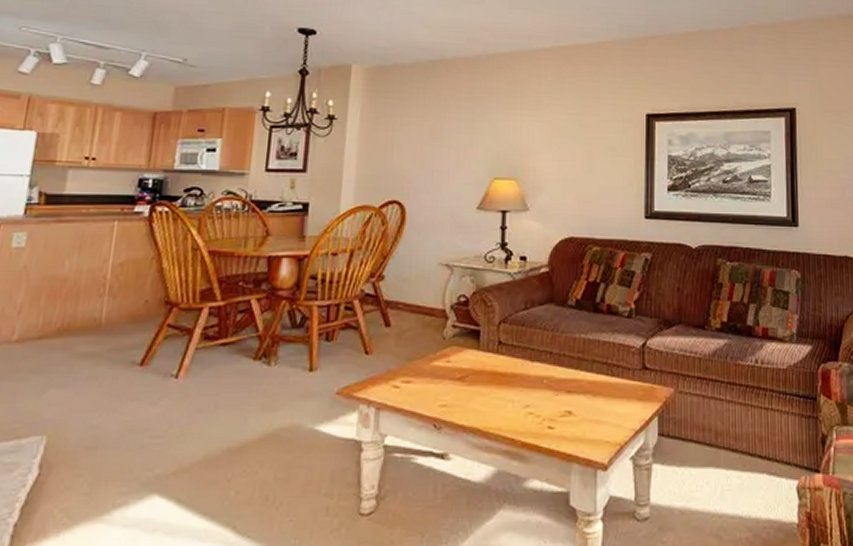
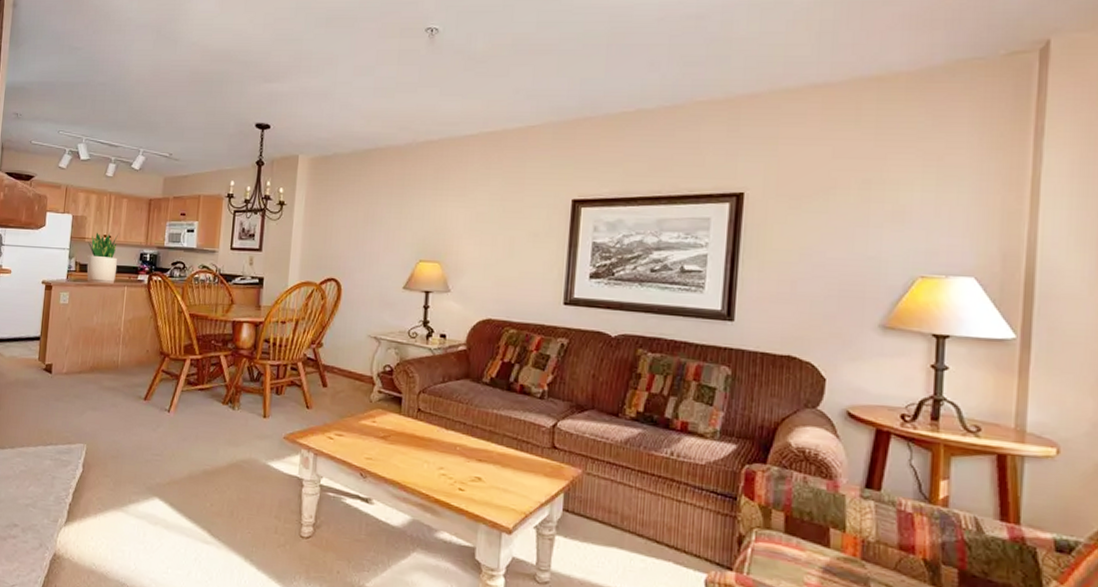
planter: none [56,153,108,219] -> present [86,232,119,284]

